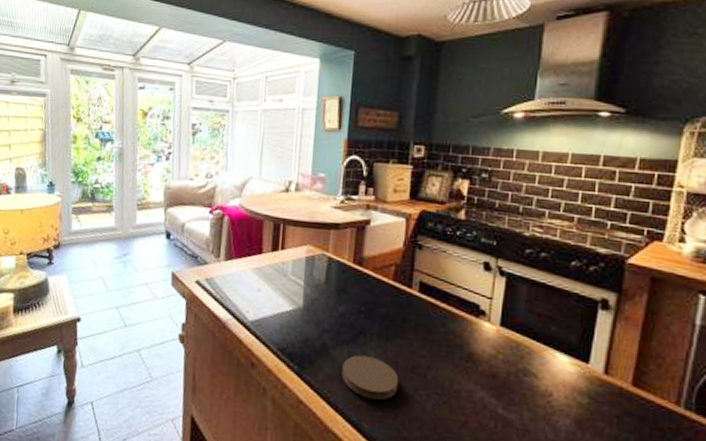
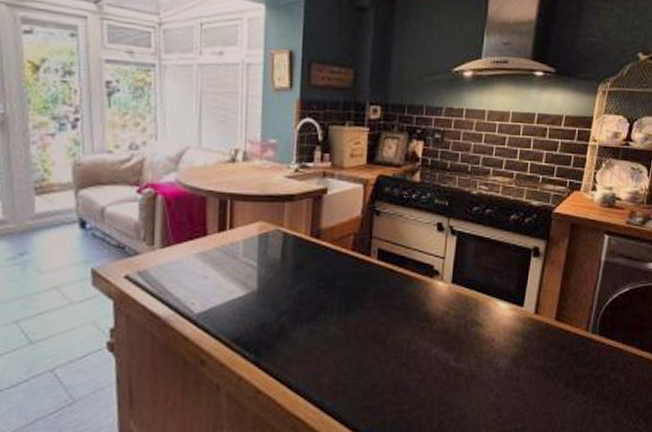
coaster: present [341,355,399,401] -> none [302,331,360,375]

